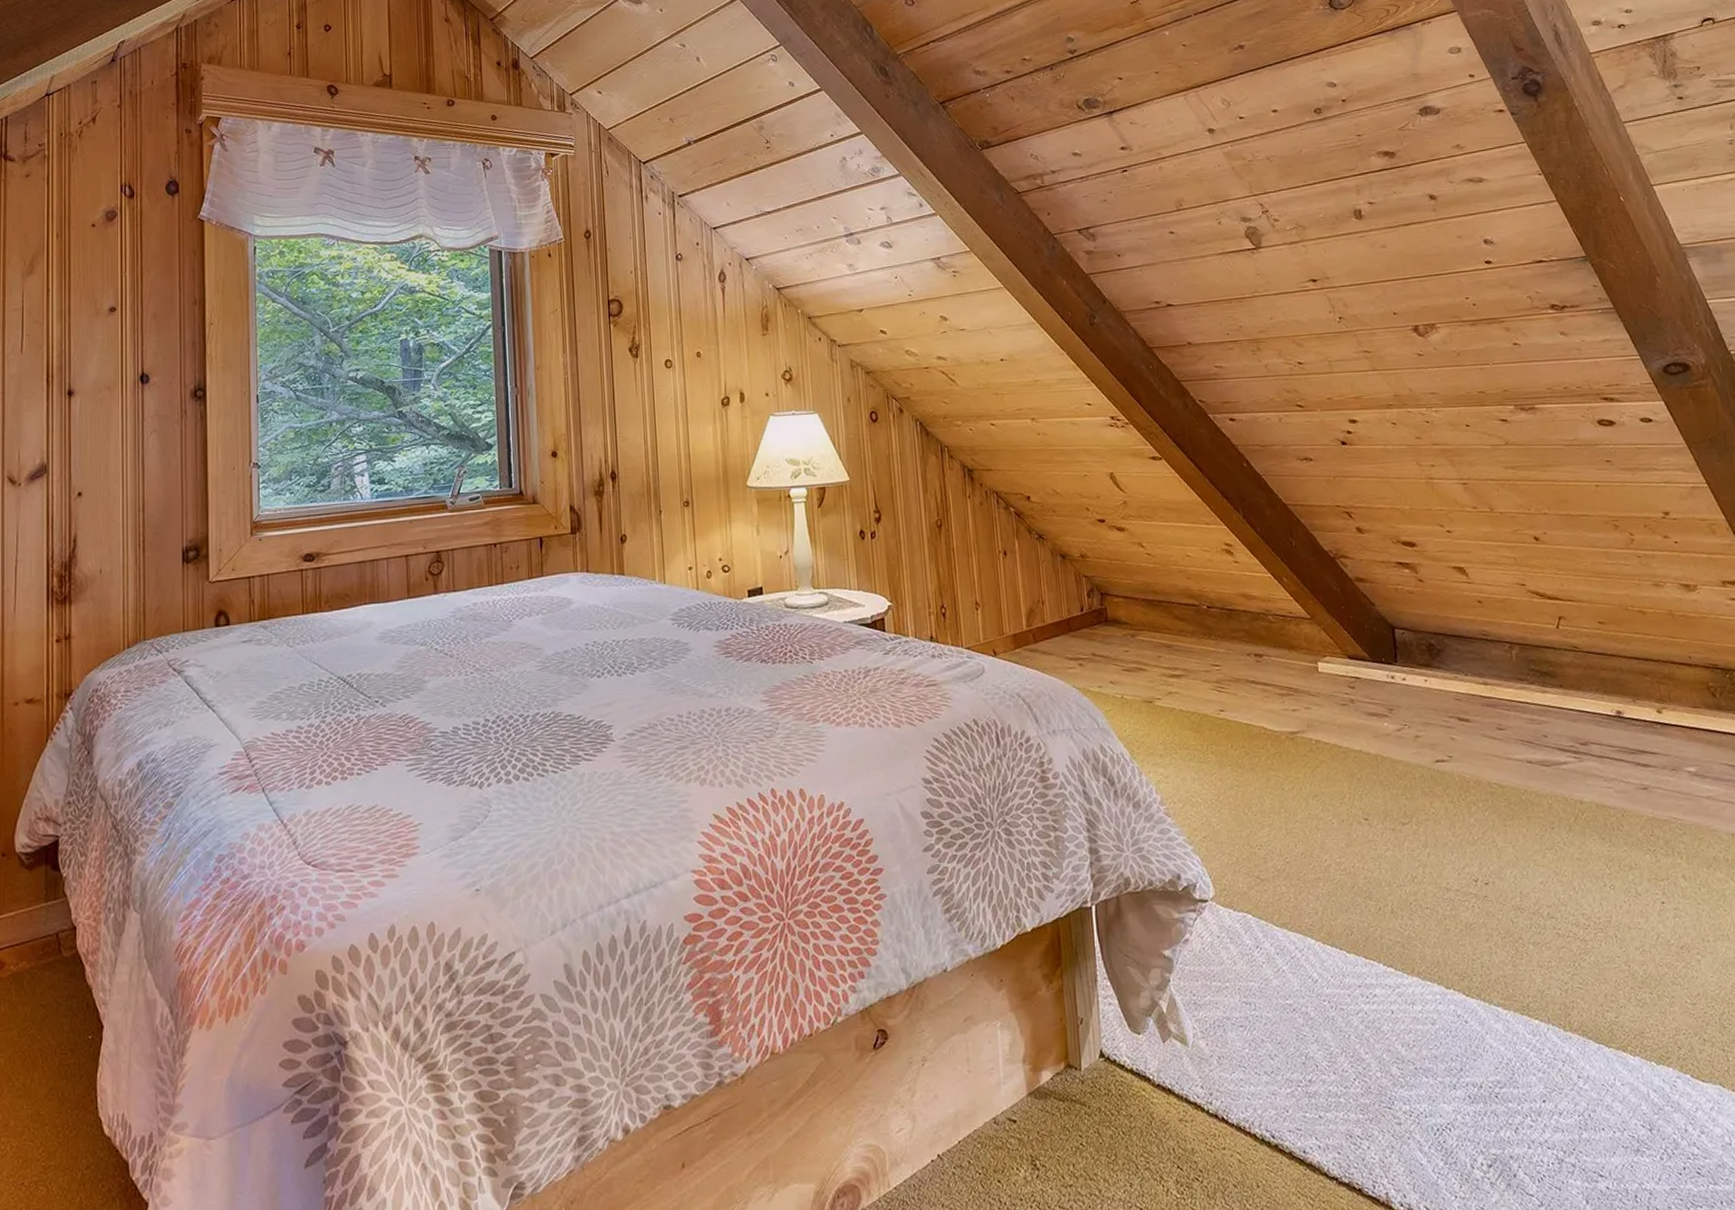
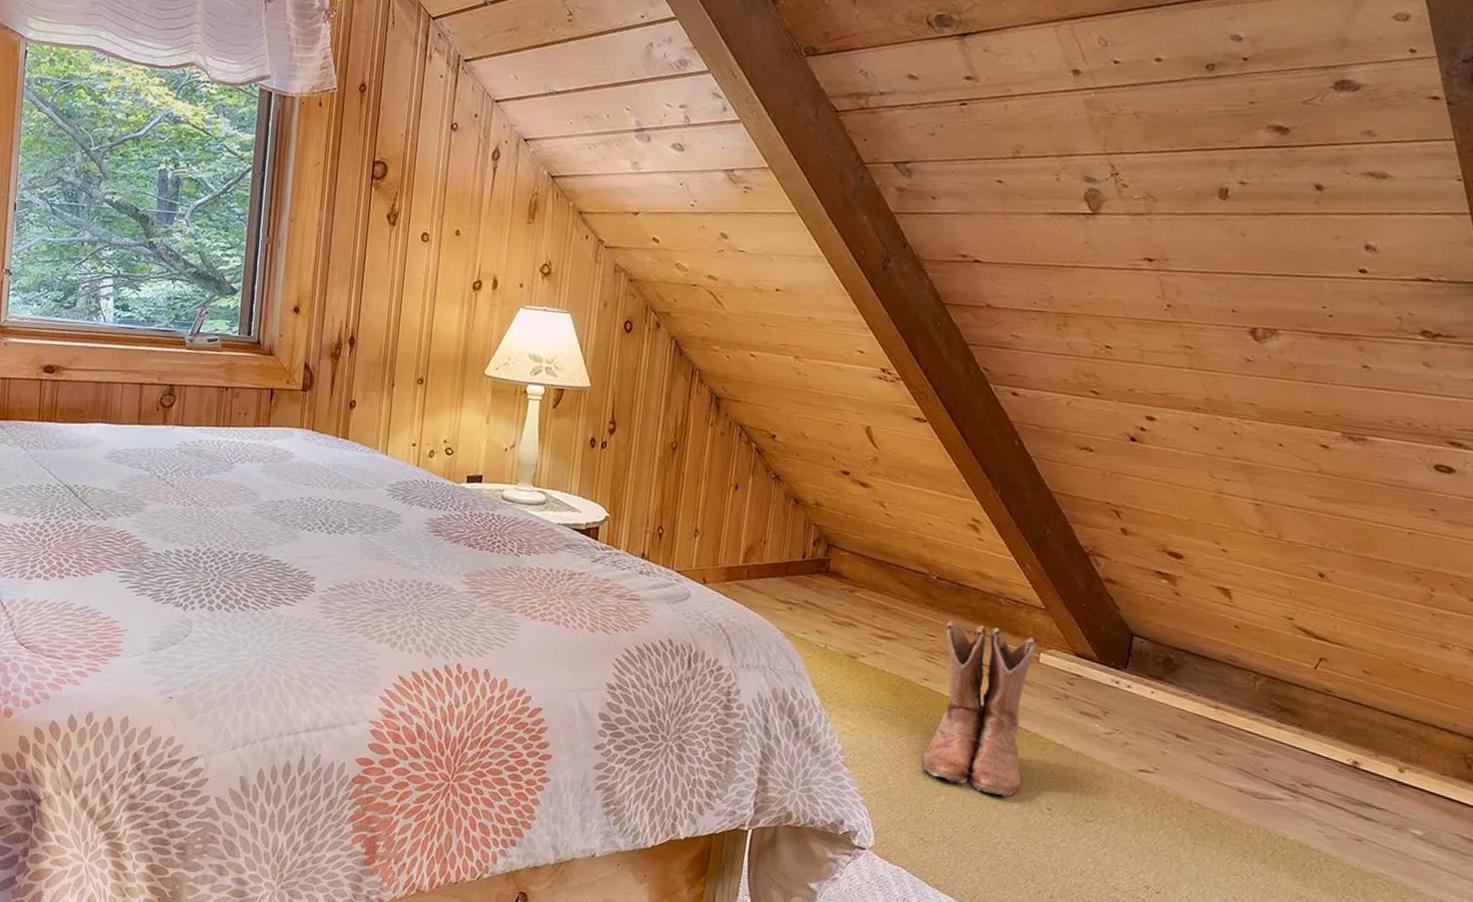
boots: none [1224,644,1335,817] -> present [921,620,1038,798]

